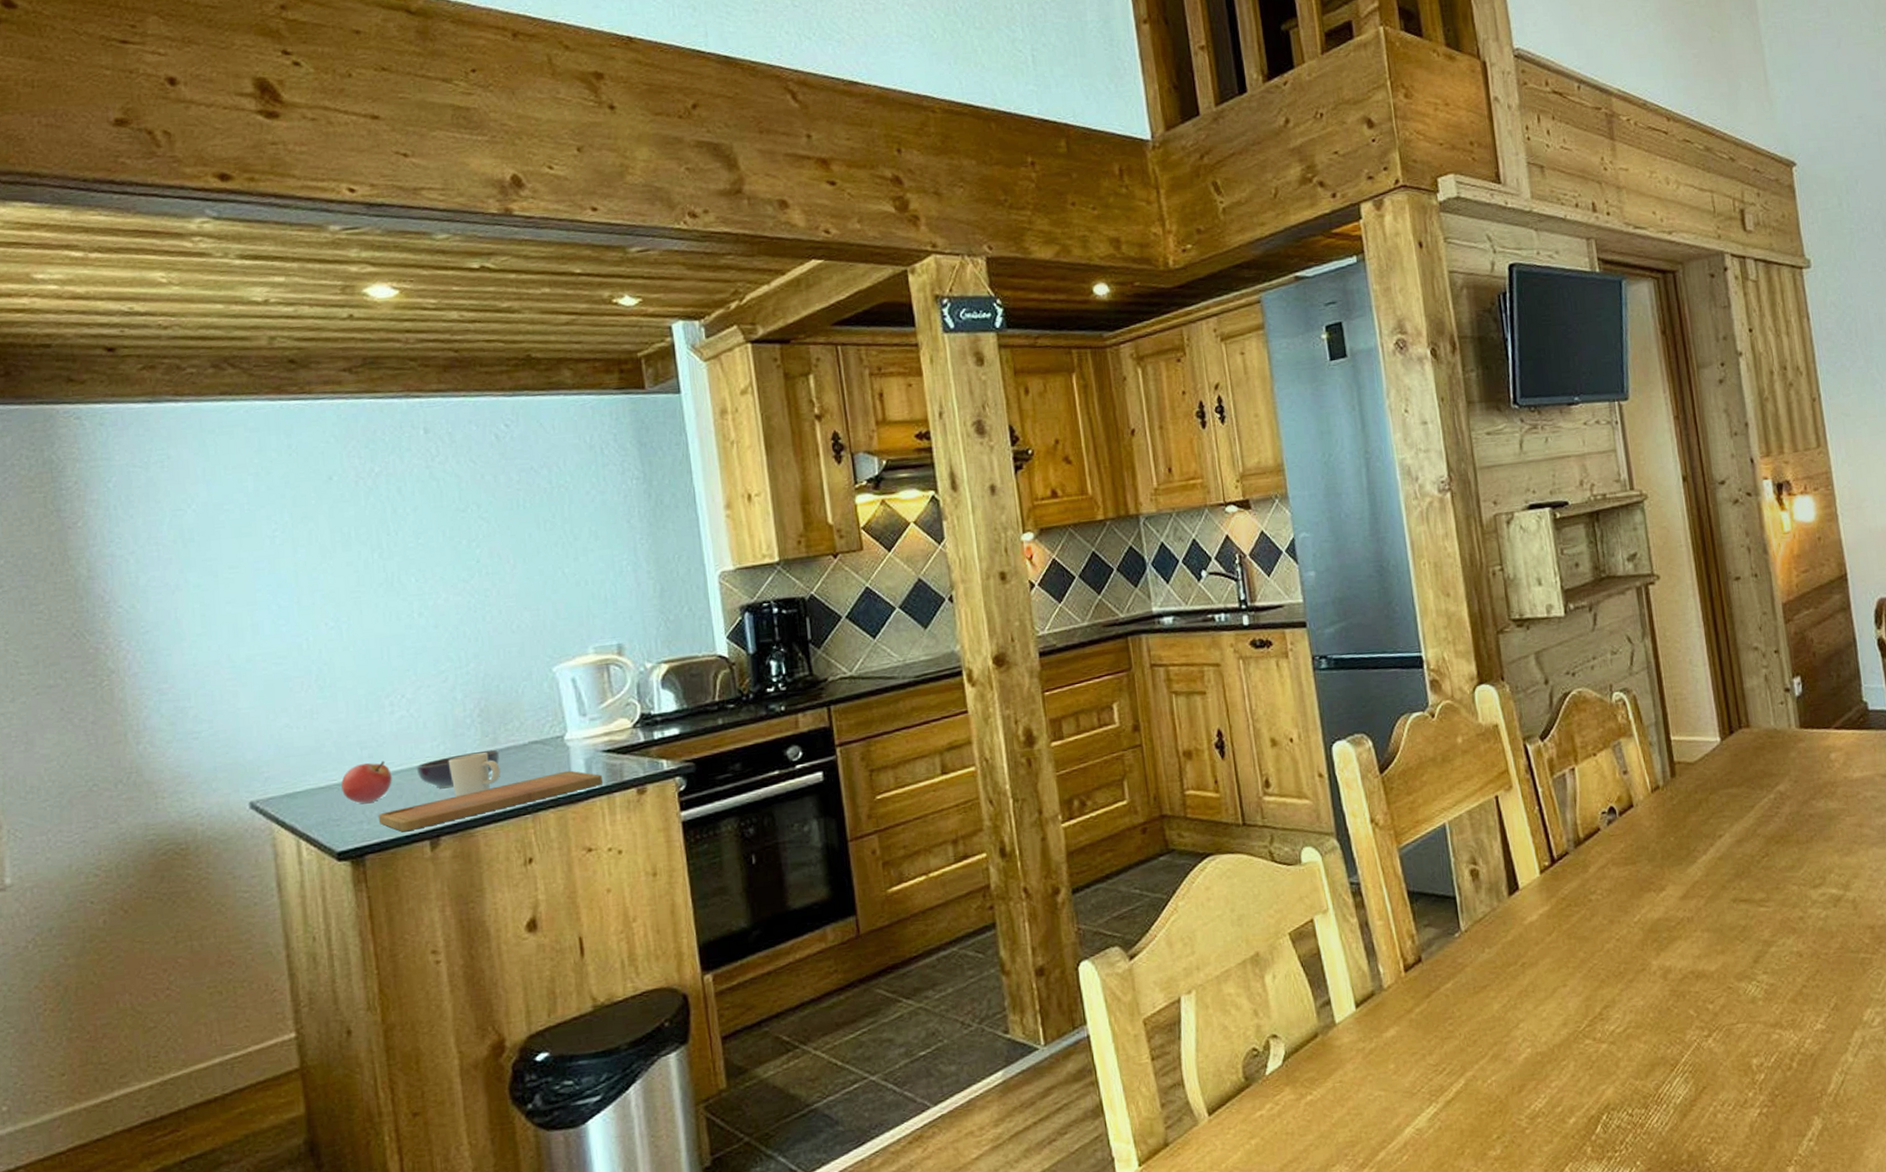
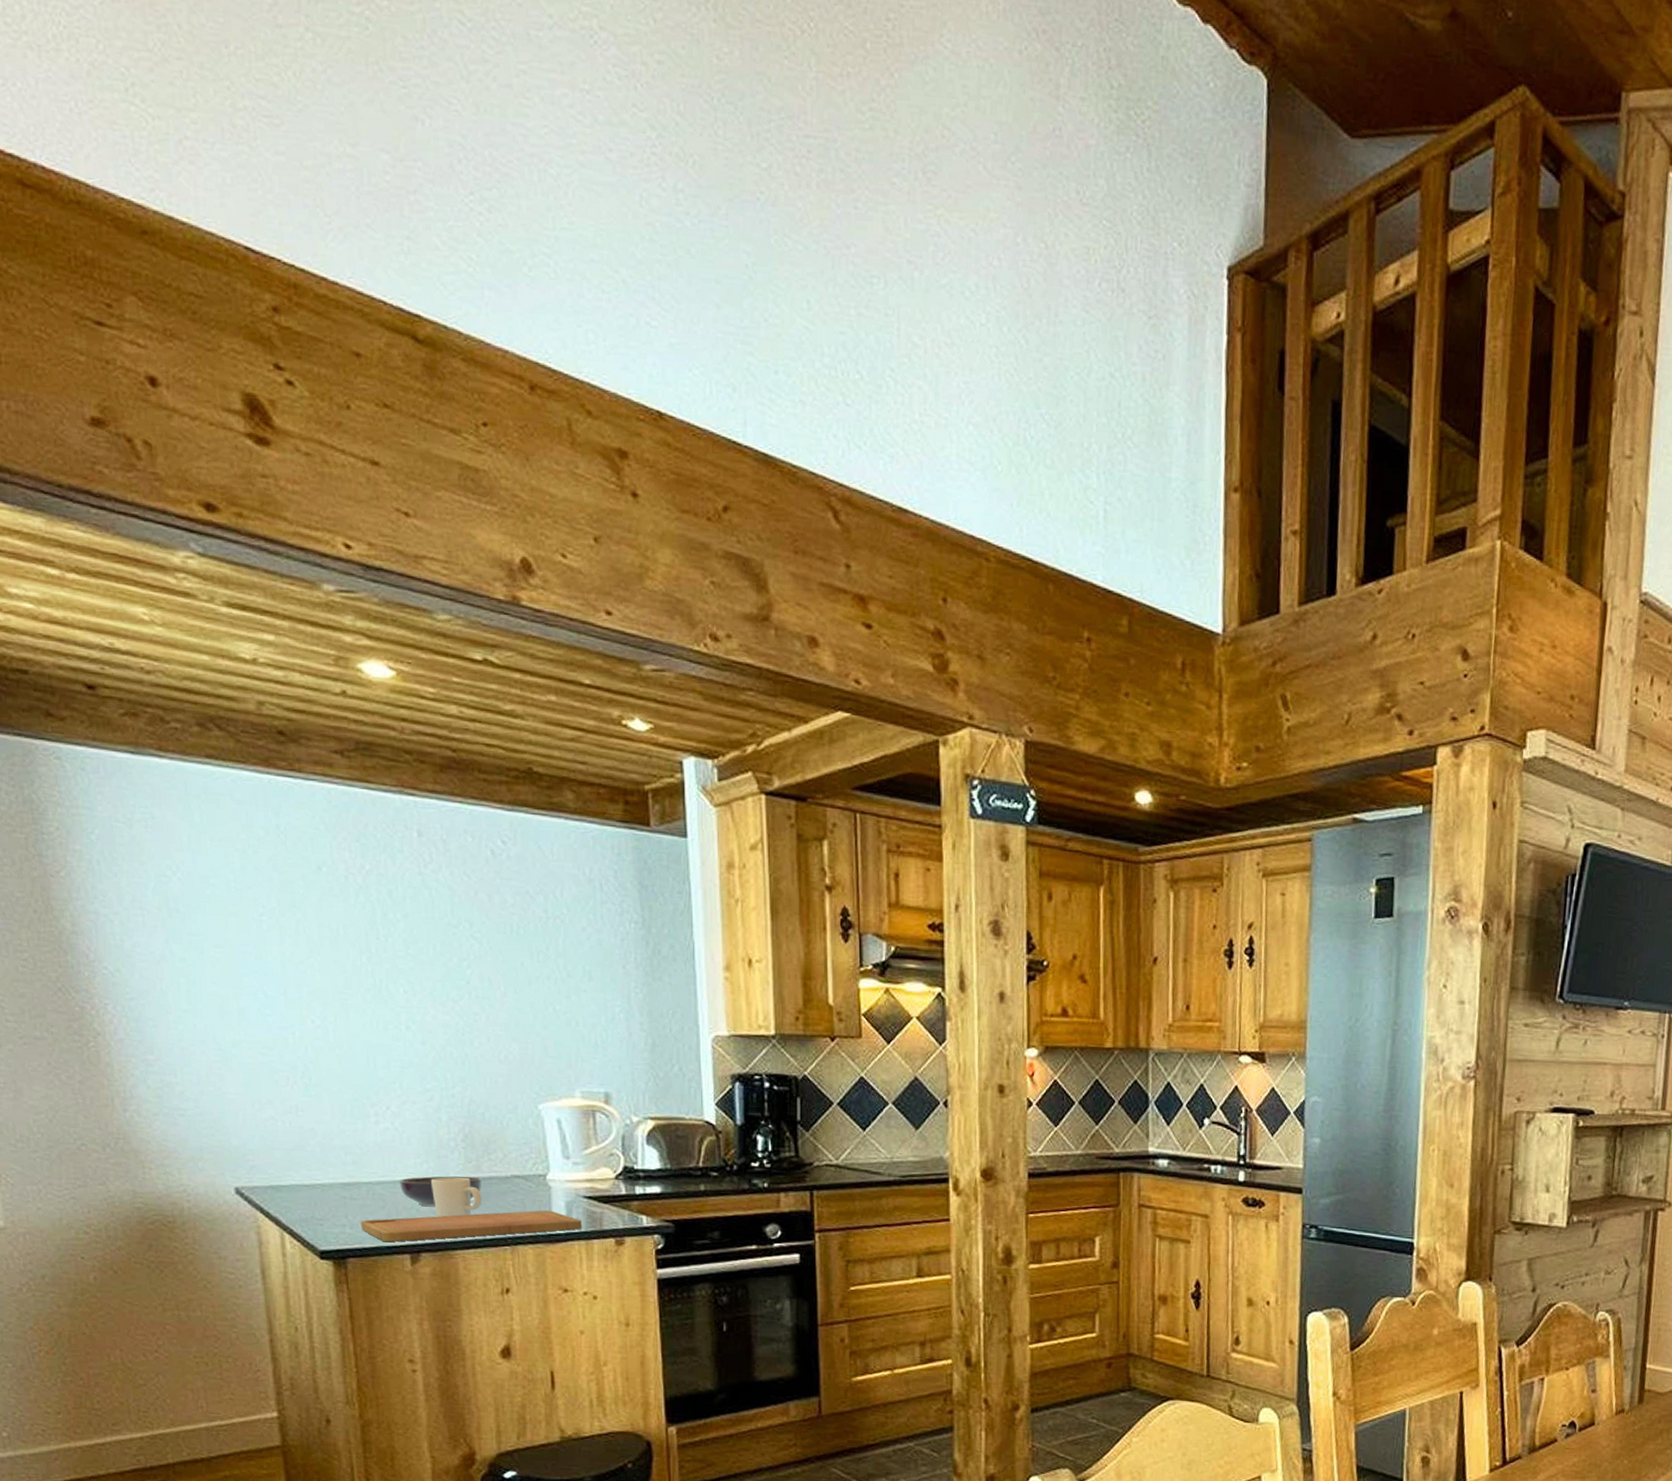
fruit: present [341,760,392,804] -> none [325,1168,375,1209]

